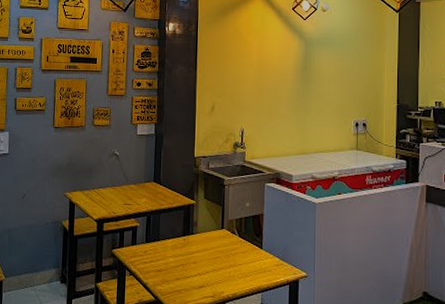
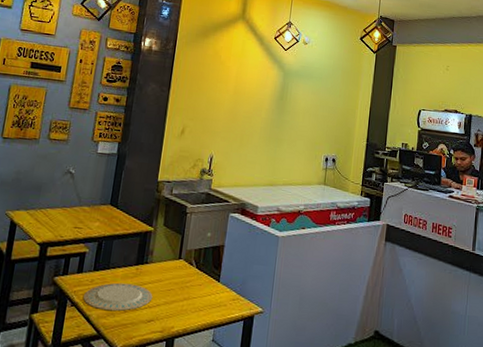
plate: none [140,252,201,279] -> present [83,282,153,311]

